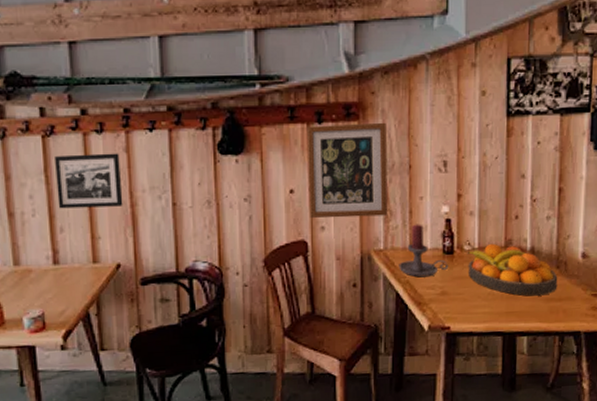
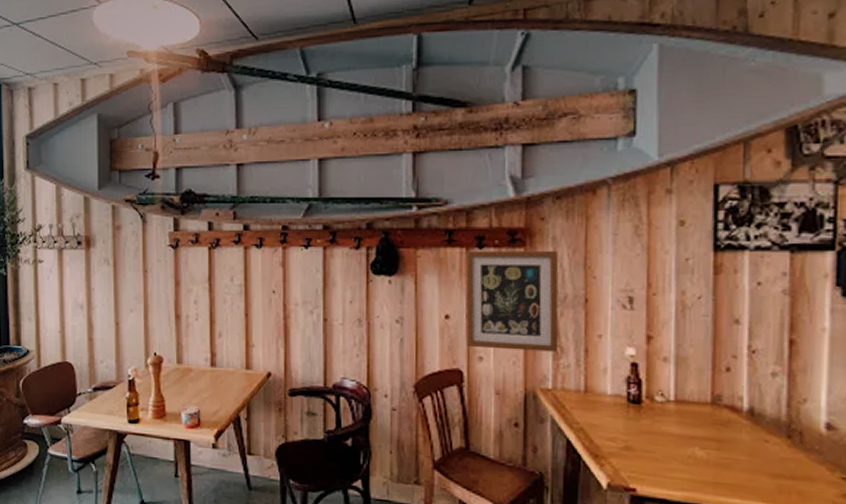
picture frame: present [55,153,123,209] -> none [218,266,277,318]
candle holder: present [399,224,448,278] -> none [570,365,634,427]
fruit bowl: present [467,243,558,296] -> none [659,397,789,470]

